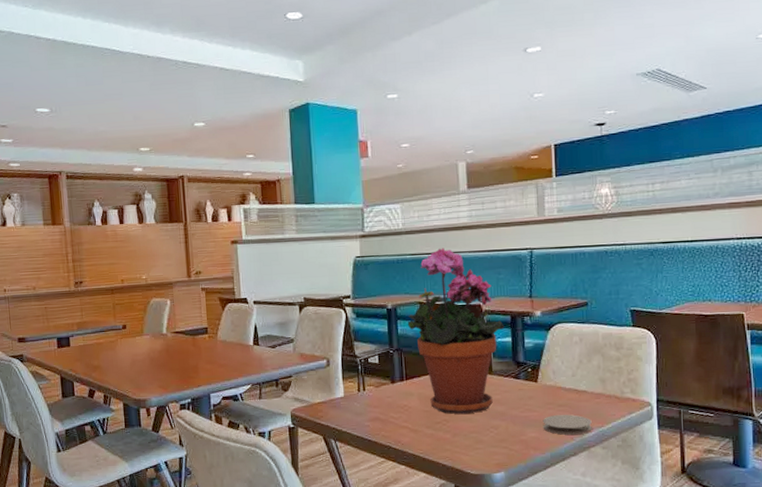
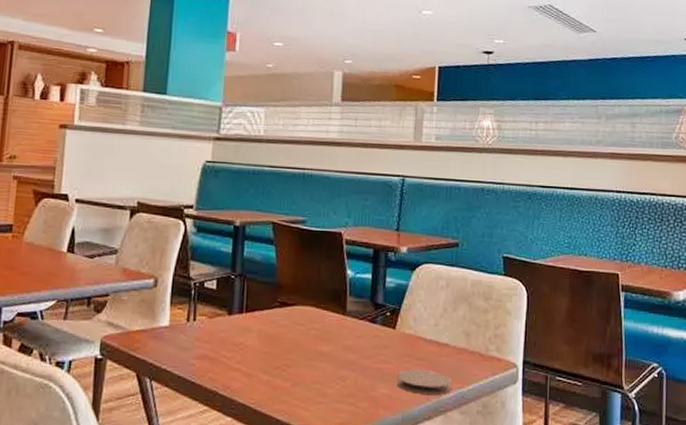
potted plant: present [407,248,505,415] -> none [255,163,366,360]

